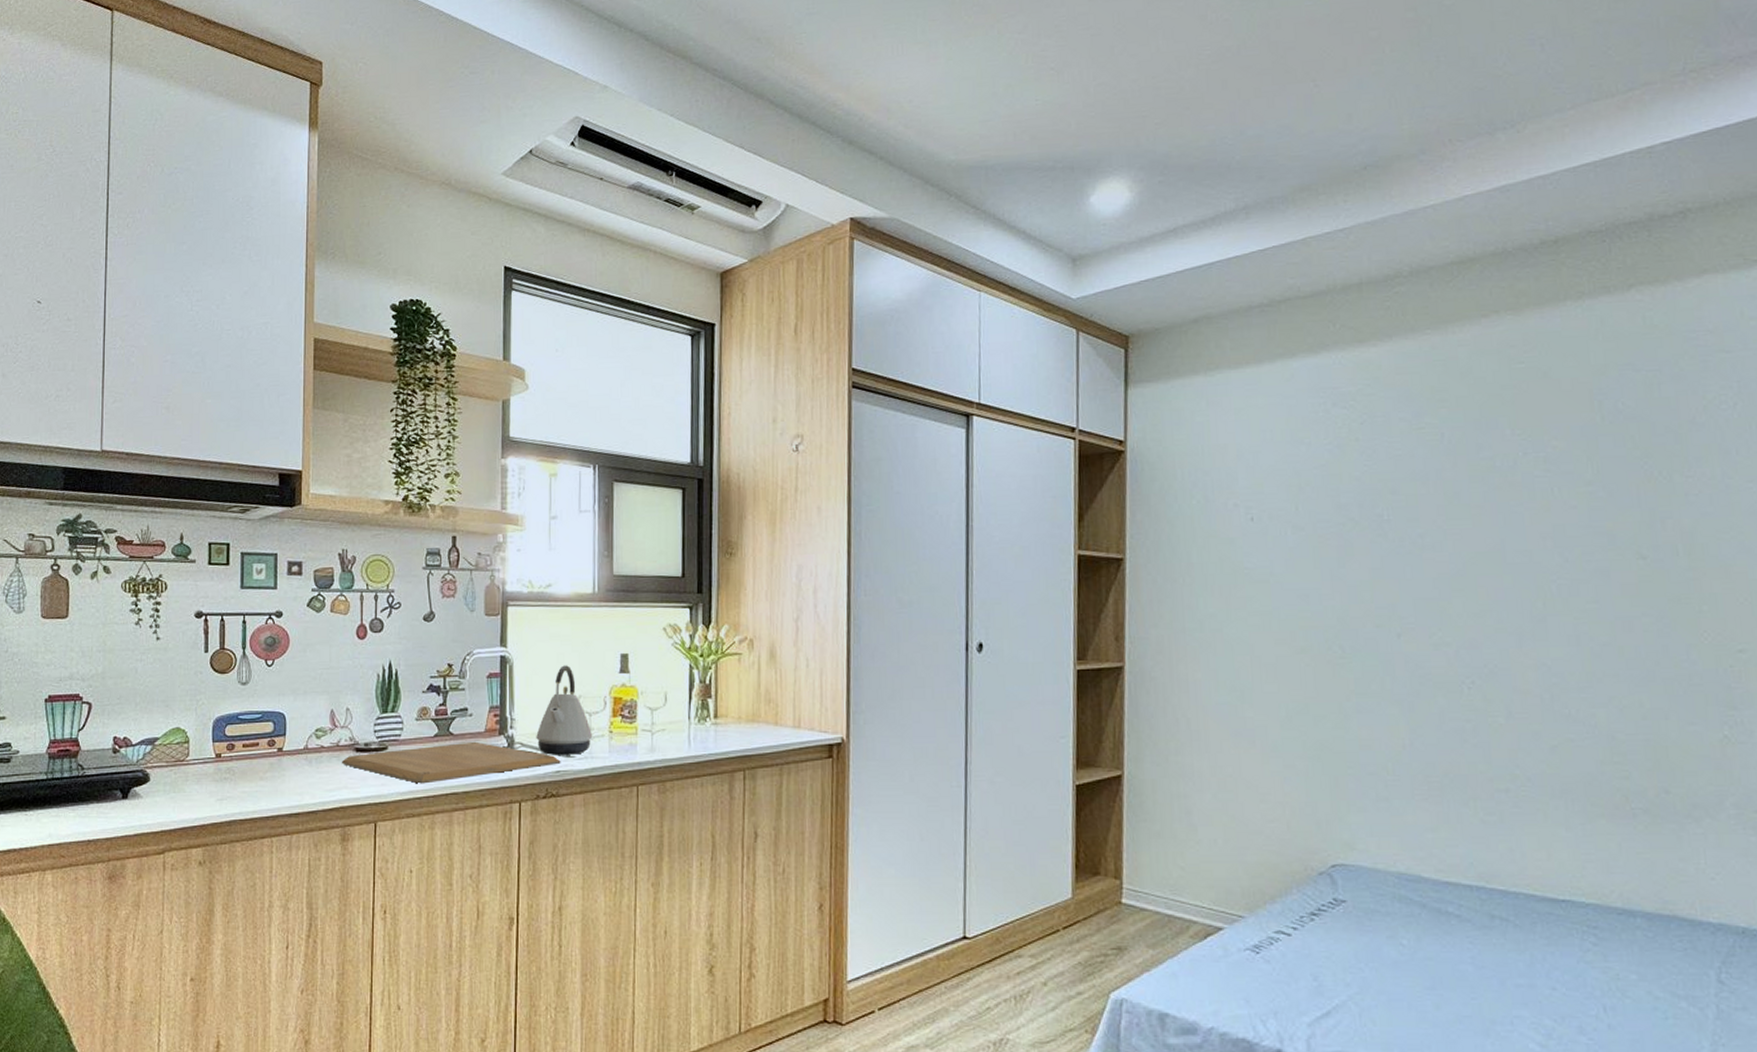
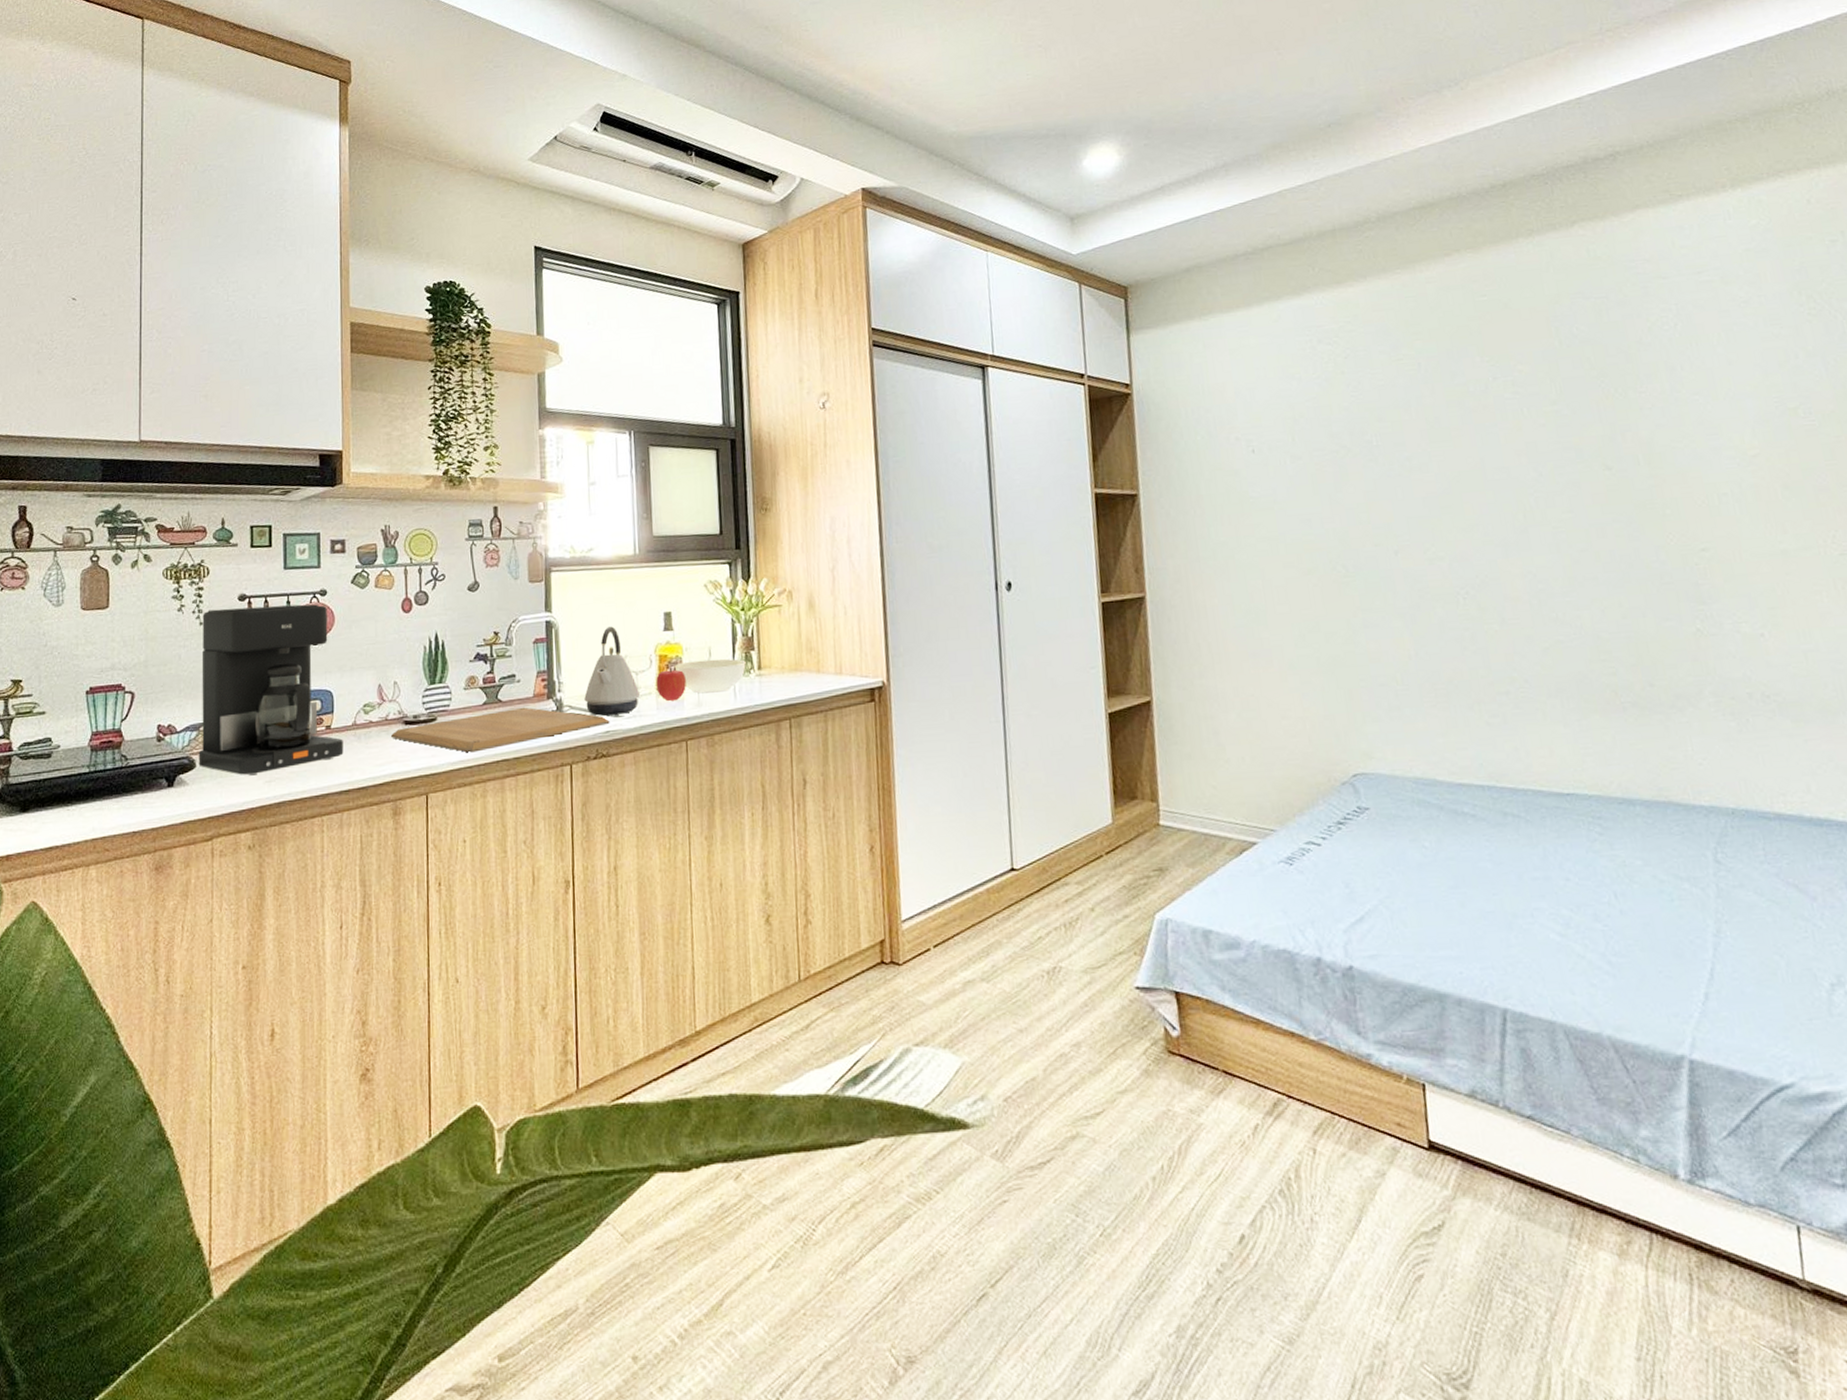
coffee maker: none [152,624,295,792] -> present [198,604,344,775]
fruit: none [609,710,640,745] -> present [656,667,686,702]
bowl: none [628,704,702,740] -> present [674,658,746,694]

